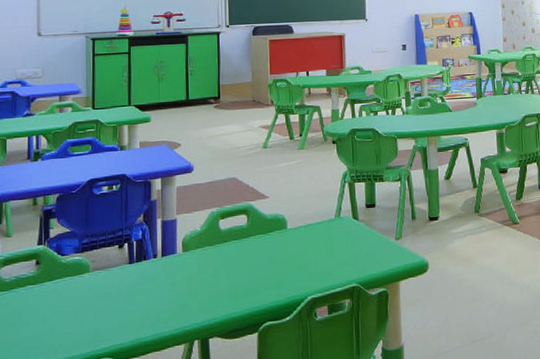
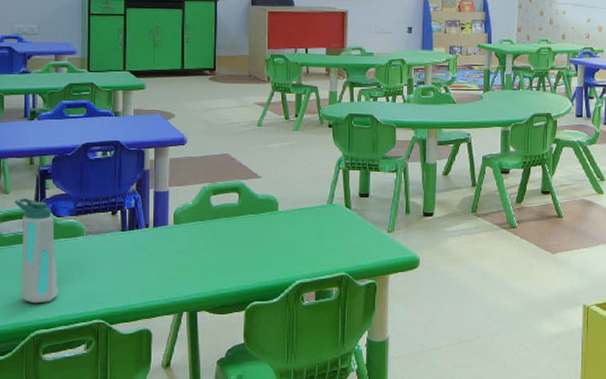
water bottle: none [17,239,63,348] -> present [15,198,58,304]

